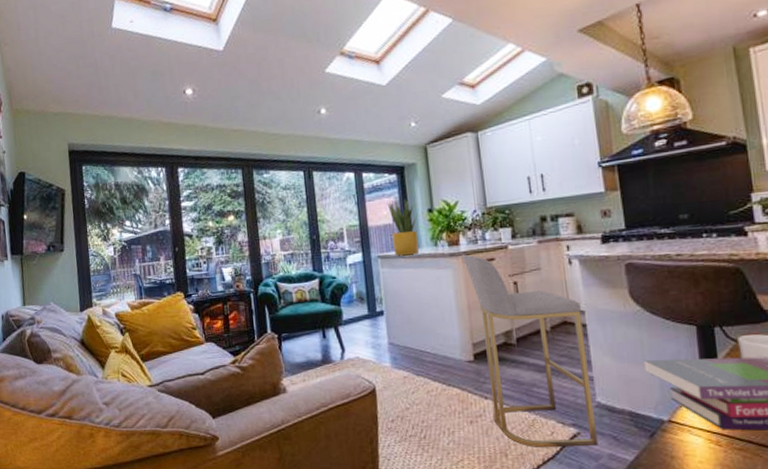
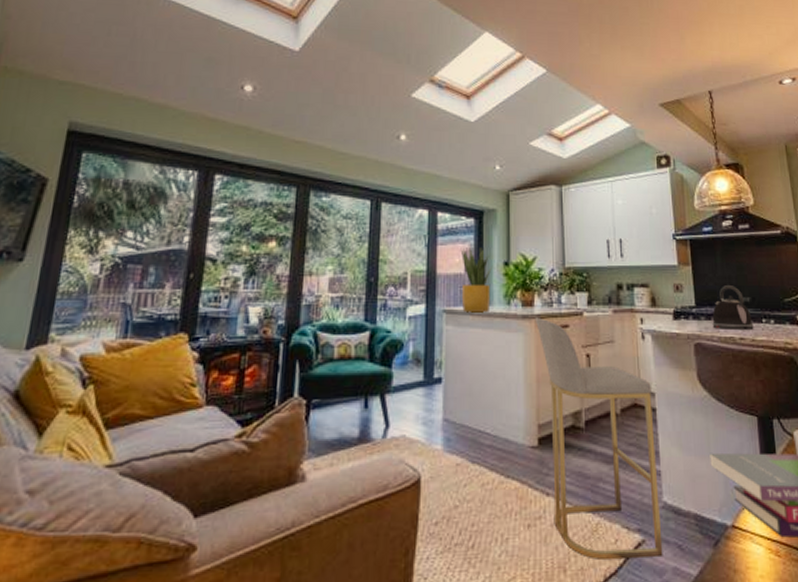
kettle: none [645,204,693,249] -> present [712,285,754,331]

